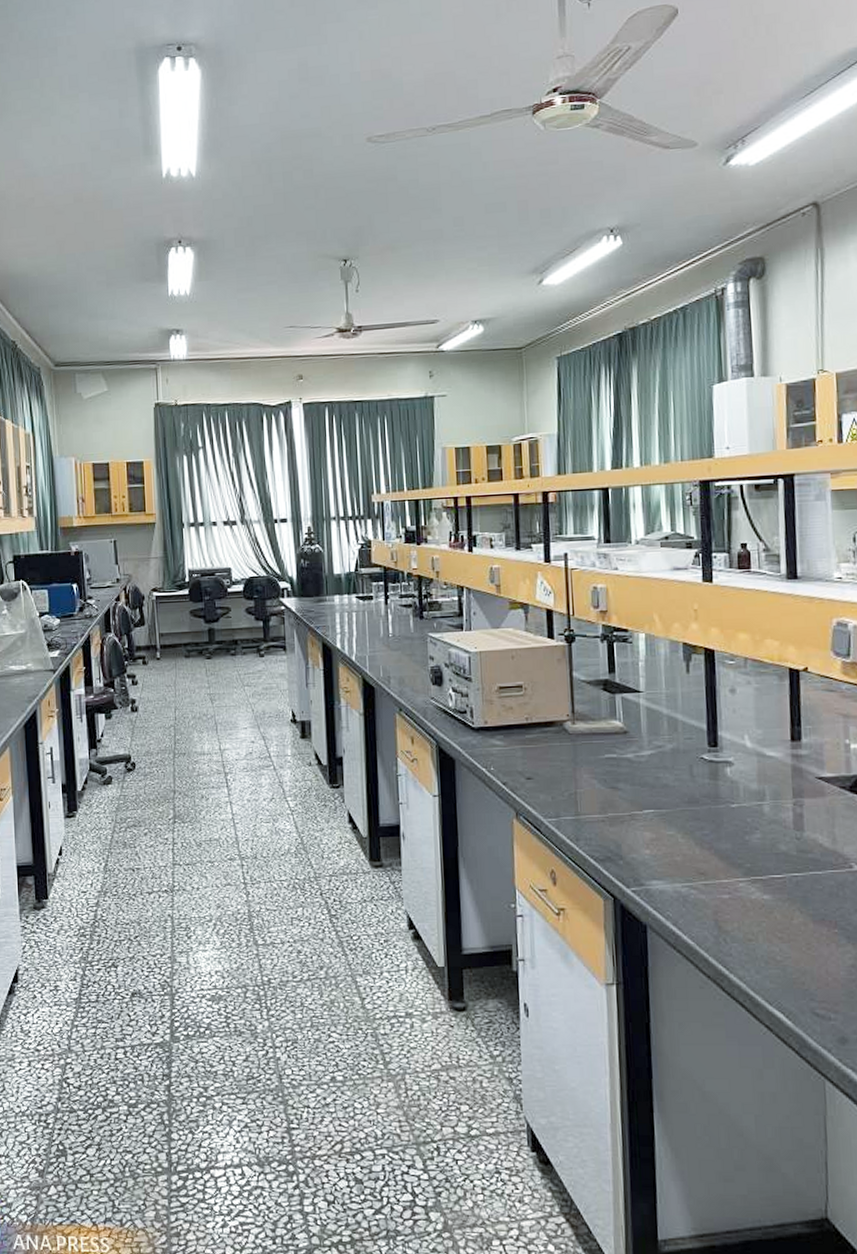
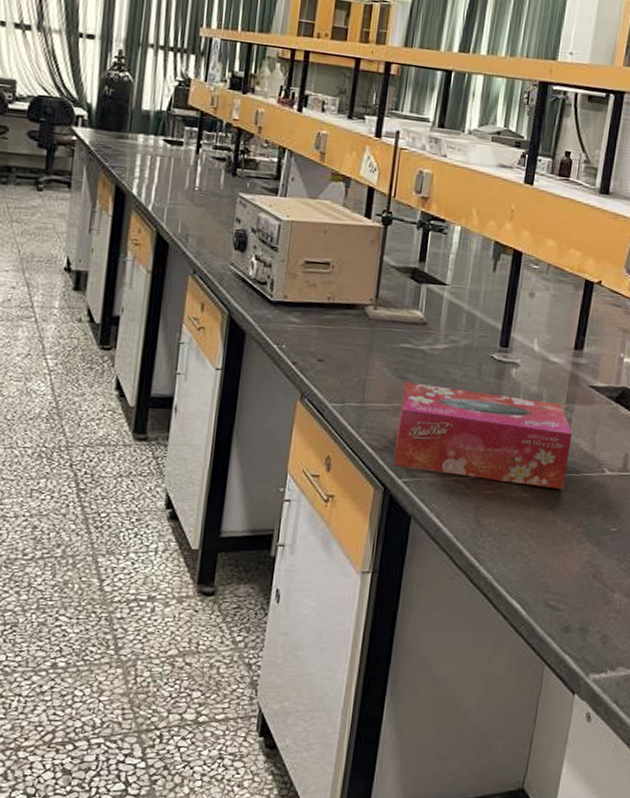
tissue box: none [615,791,809,889] -> present [393,382,573,490]

